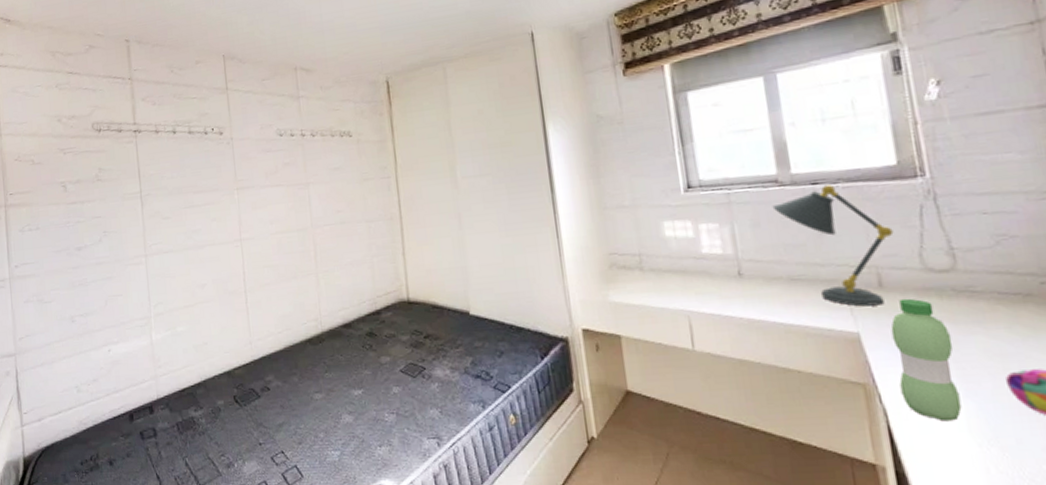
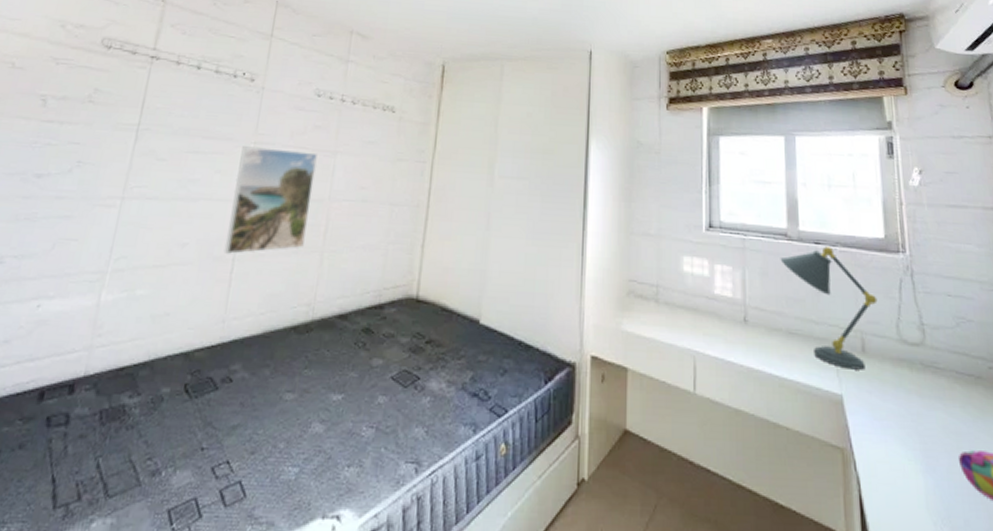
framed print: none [228,187,301,288] -> present [224,146,318,254]
water bottle: present [890,298,962,422] -> none [869,366,922,496]

